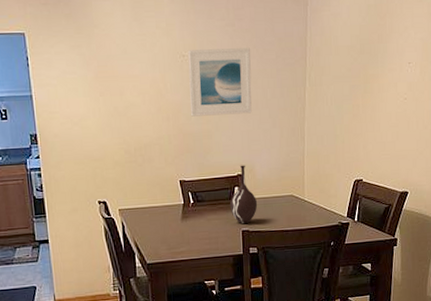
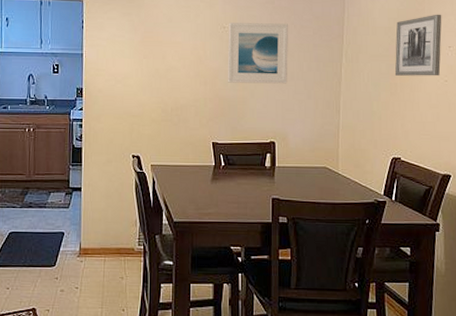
vase: present [229,165,258,224] -> none [260,132,290,191]
wall art: none [357,28,403,97] -> present [394,14,442,76]

